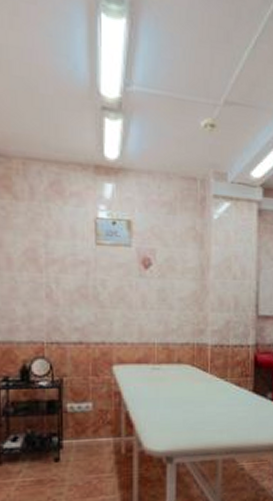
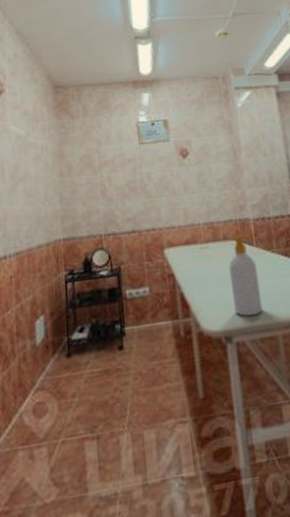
soap bottle: none [180,360,210,440] -> present [229,234,263,316]

